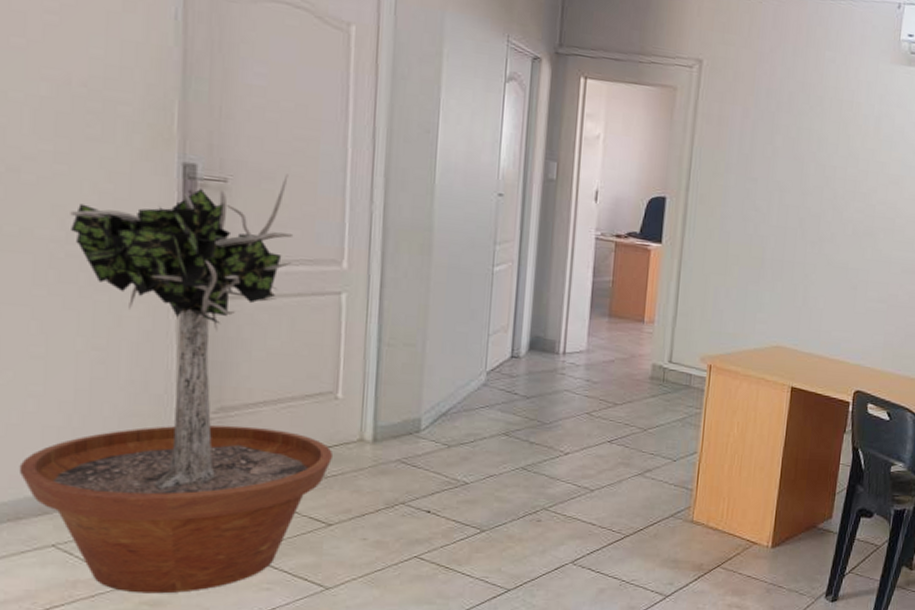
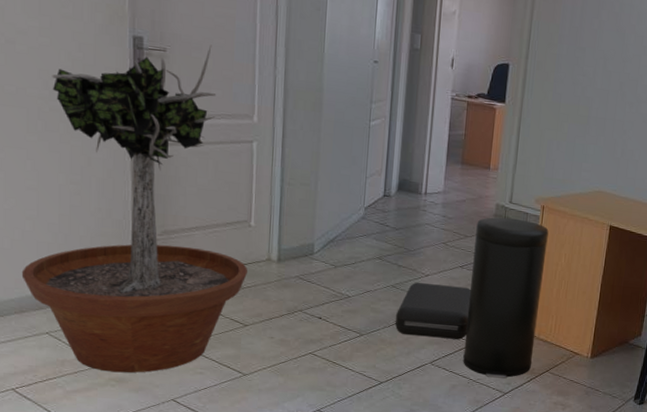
briefcase: none [525,462,623,532] -> present [395,282,472,340]
pedal bin: none [613,380,717,578] -> present [463,217,549,379]

